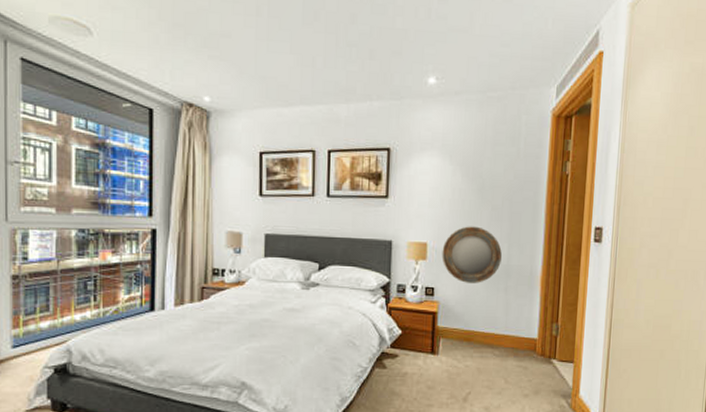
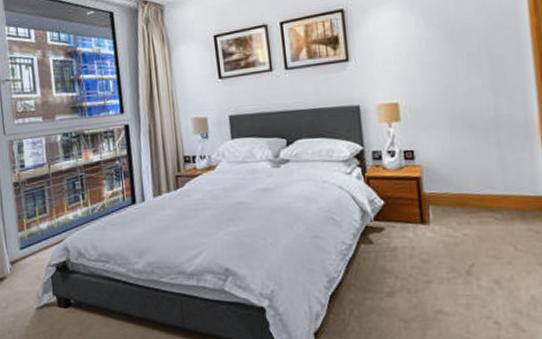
home mirror: present [442,226,502,283] -> none [416,77,488,142]

